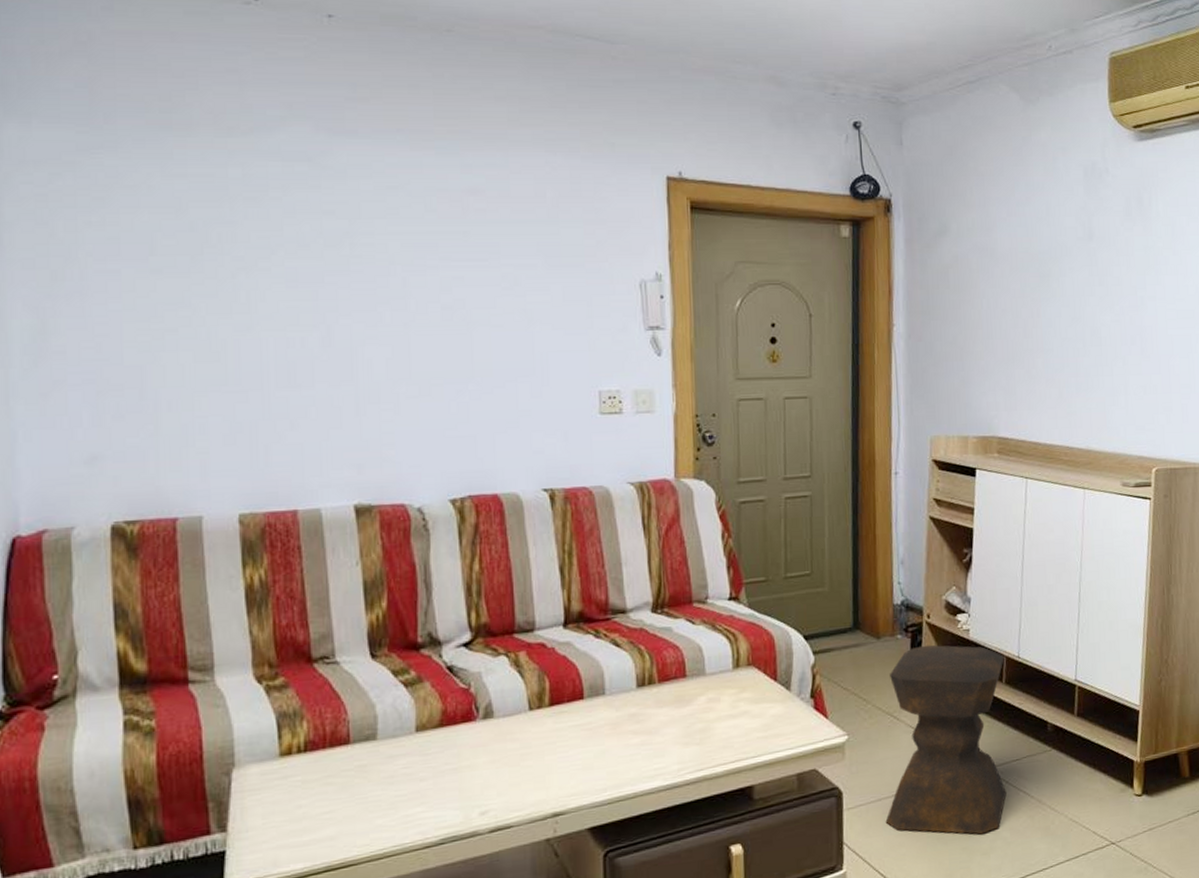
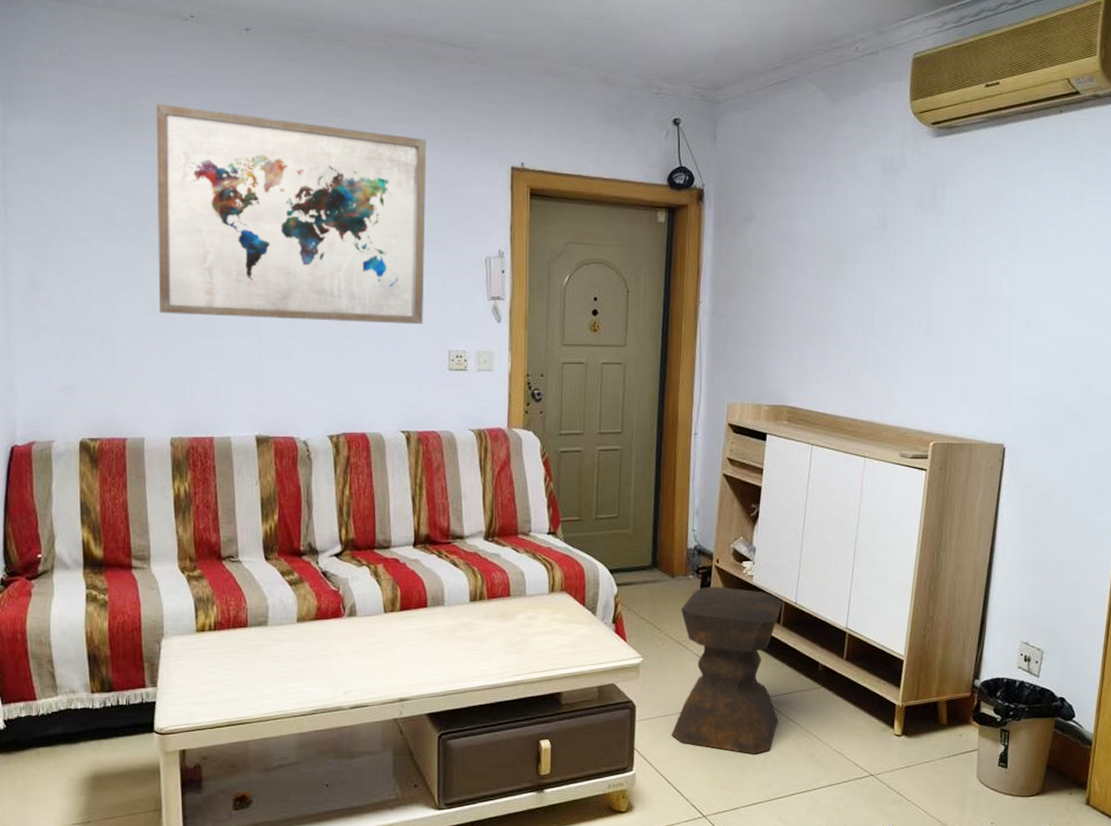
wall art: none [209,104,567,362] -> present [156,104,427,325]

